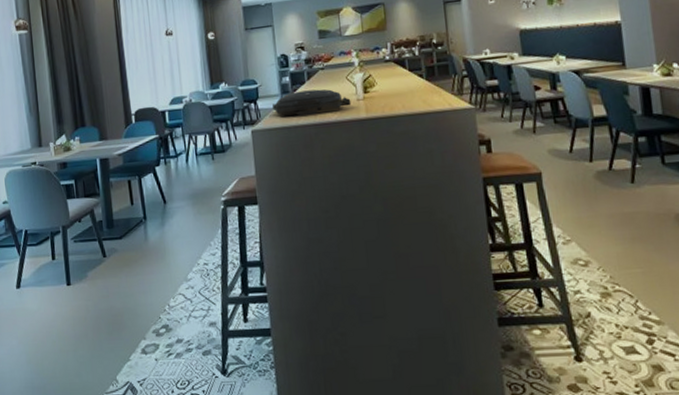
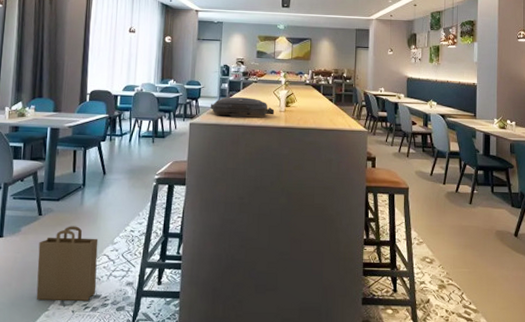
shopping bag: none [108,265,178,350] -> present [36,226,99,301]

